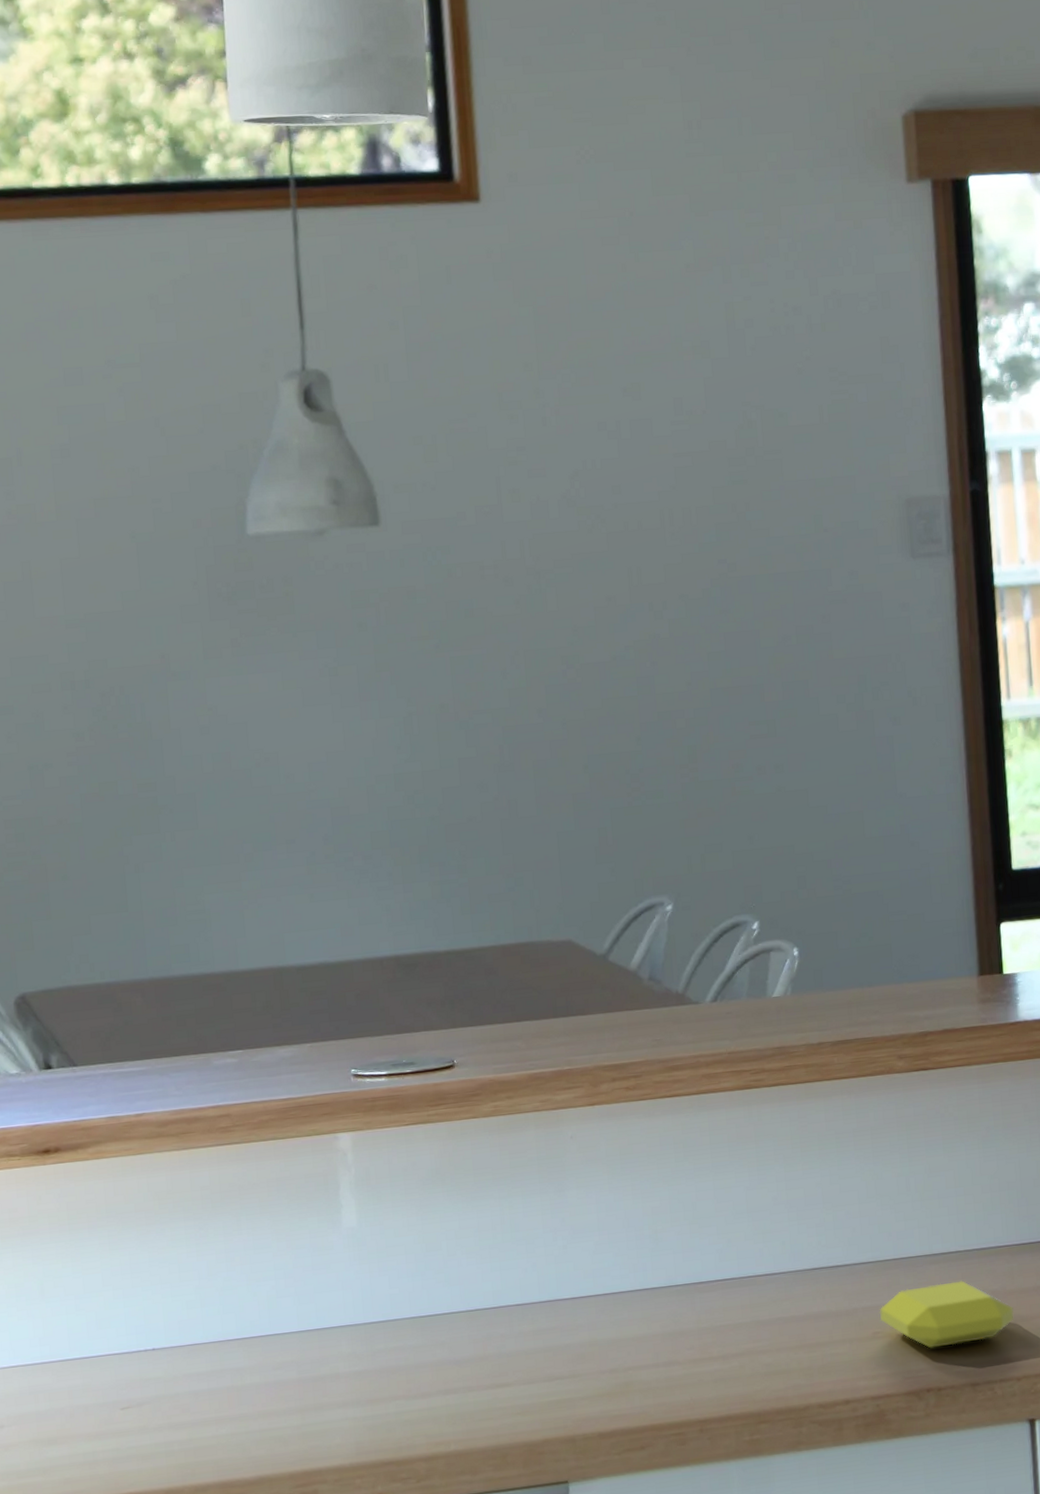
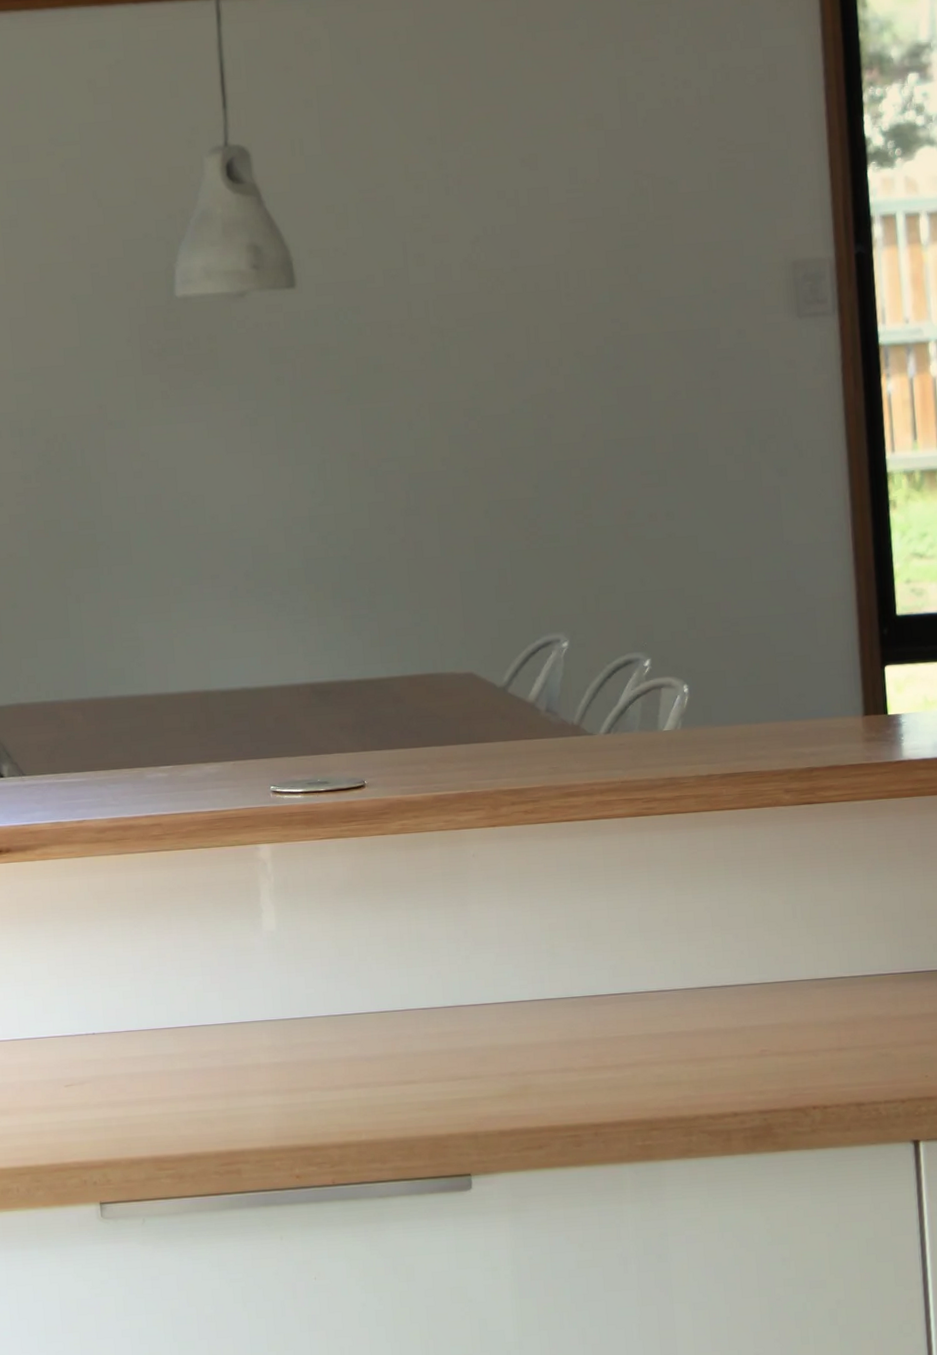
soap bar: present [879,1280,1014,1349] -> none [766,1005,899,1068]

